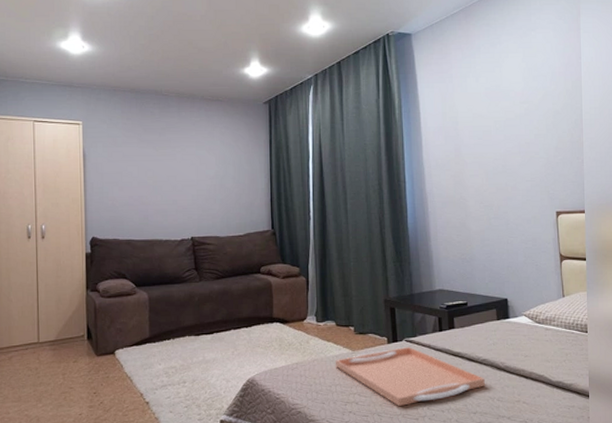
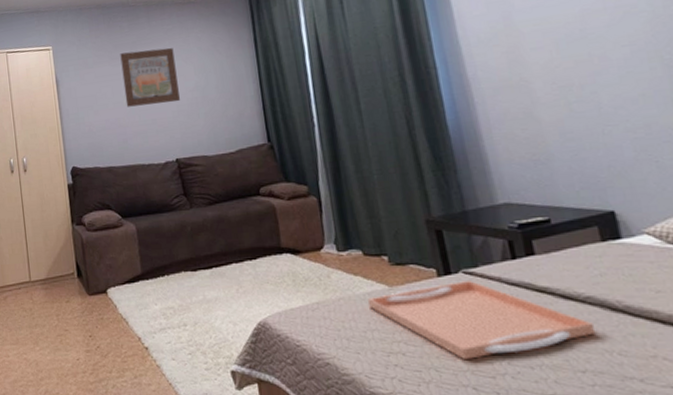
wall art: none [149,137,200,187] -> present [120,47,180,107]

